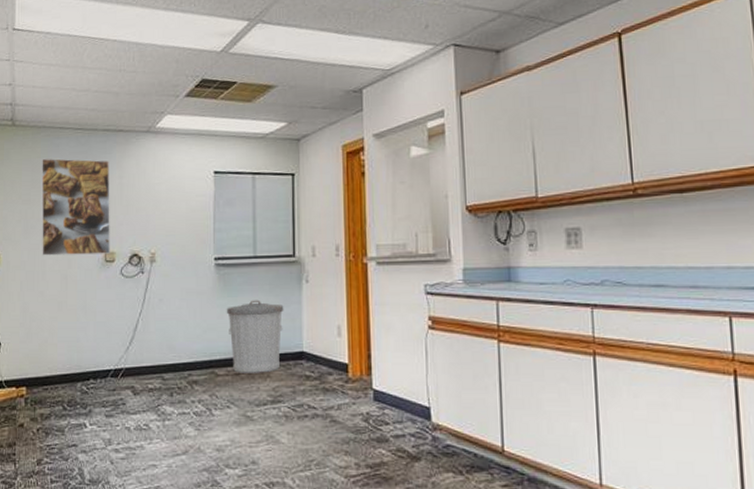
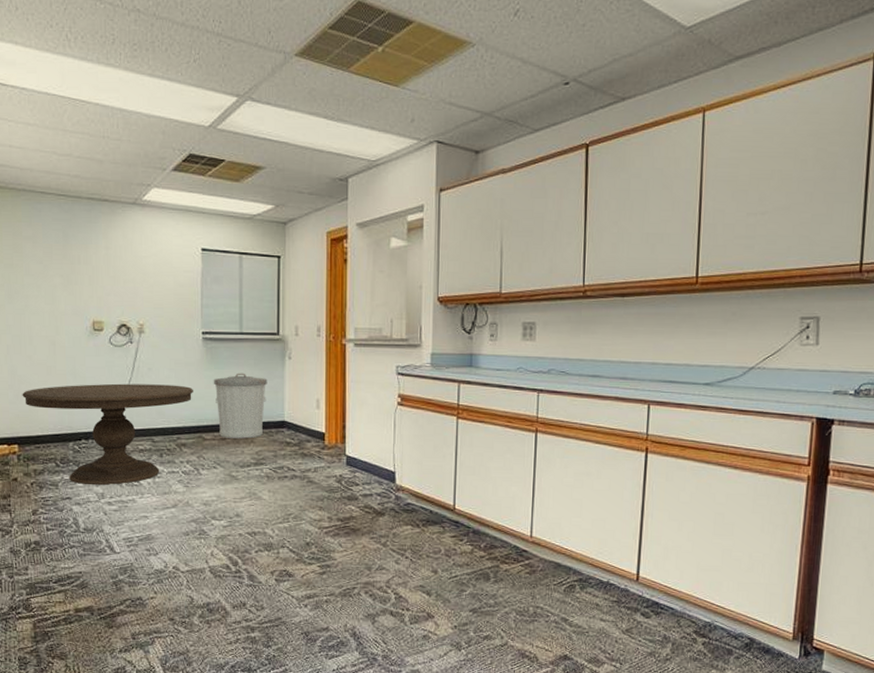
dining table: none [33,316,207,431] -> present [22,383,194,486]
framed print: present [41,158,110,256] -> none [23,222,98,323]

